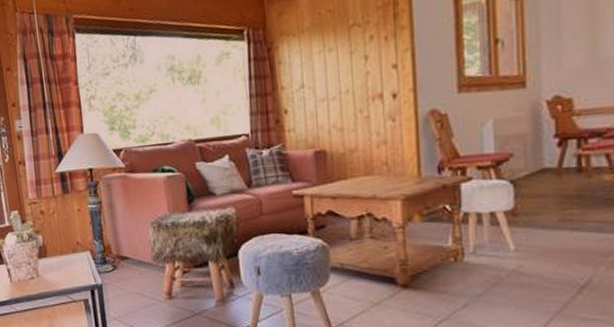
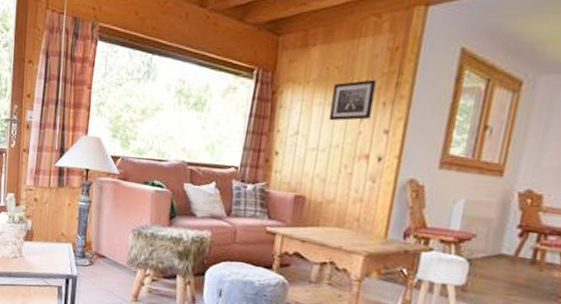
wall art: none [330,15,375,67] -> present [329,79,376,121]

